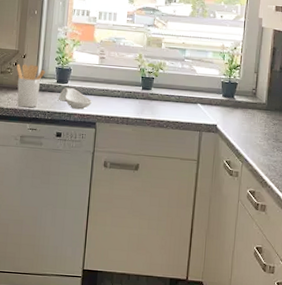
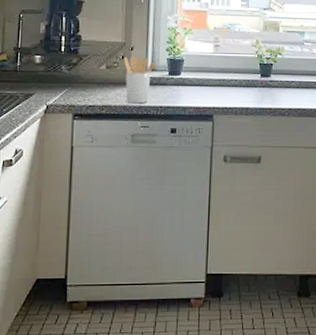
spoon rest: present [59,87,92,110] -> none [172,79,208,102]

